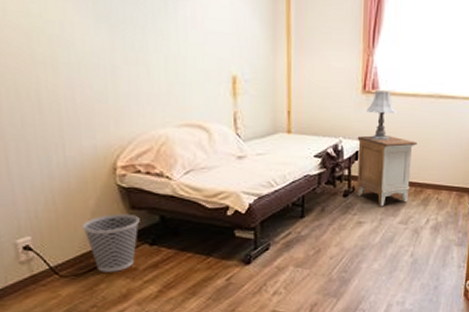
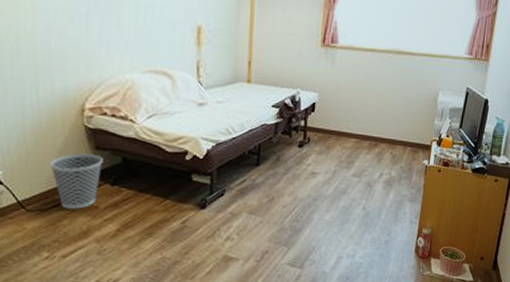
nightstand: present [357,135,417,207] -> none [312,88,374,159]
table lamp: present [366,90,397,141] -> none [325,44,355,94]

